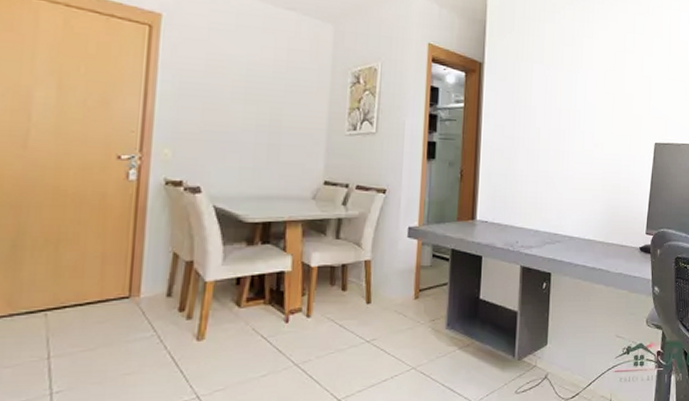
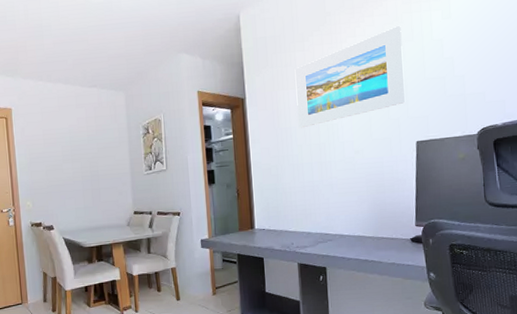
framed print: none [539,18,652,109] -> present [295,25,405,129]

